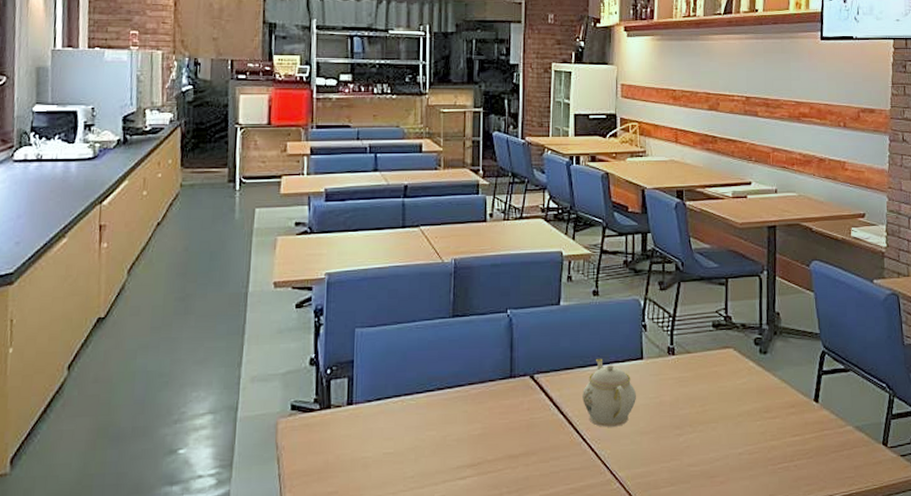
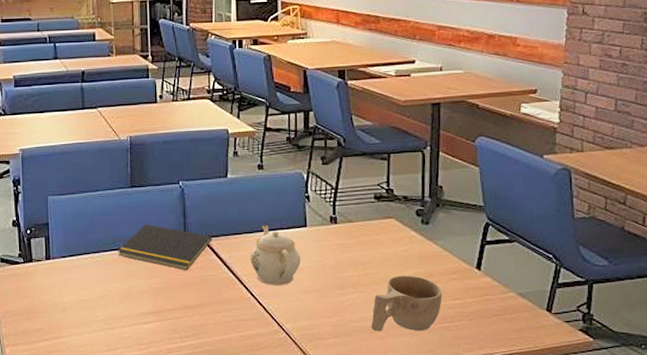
notepad: none [433,360,541,413] -> present [117,224,212,270]
cup: none [710,410,782,476] -> present [371,275,442,332]

